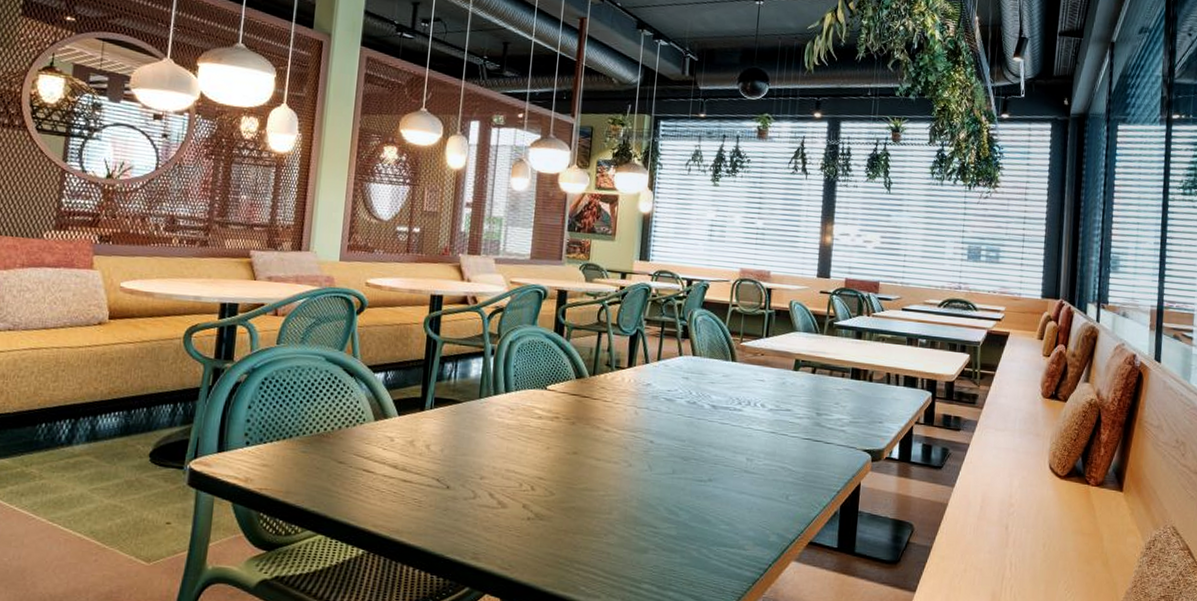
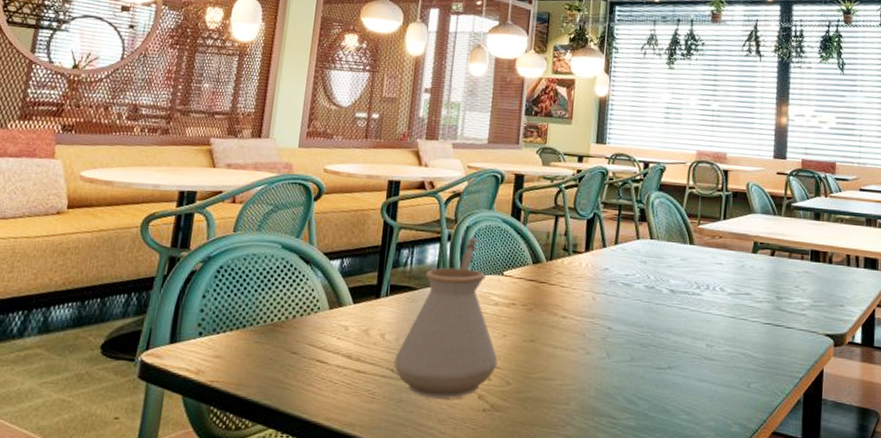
coffee pot: none [439,351,542,507] -> present [393,236,498,399]

